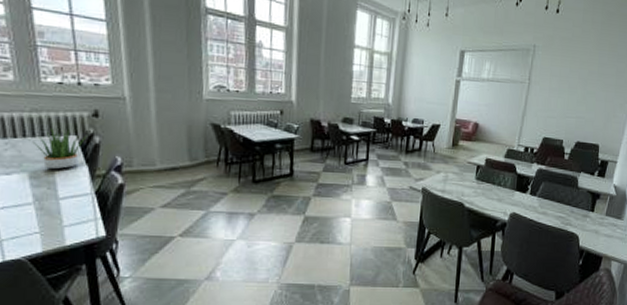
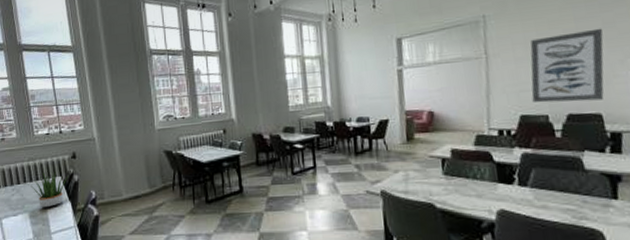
wall art: none [554,74,616,134] -> present [530,28,604,103]

